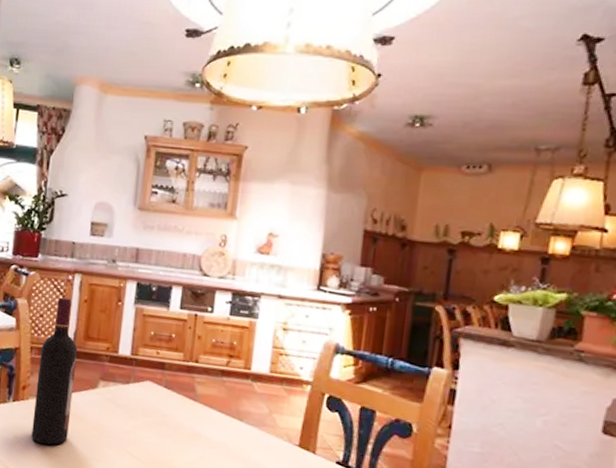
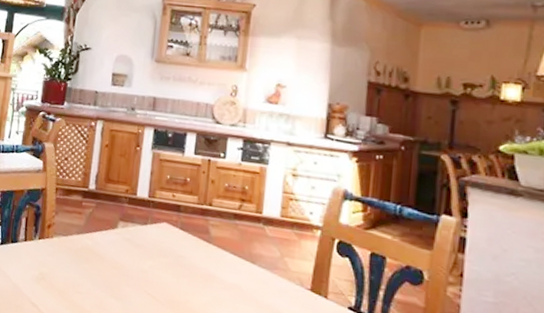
wine bottle: present [31,297,78,445] -> none [55,142,99,282]

